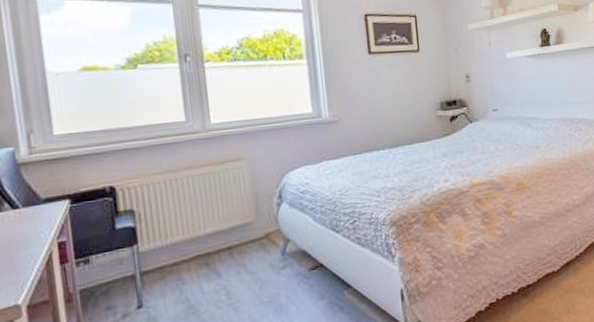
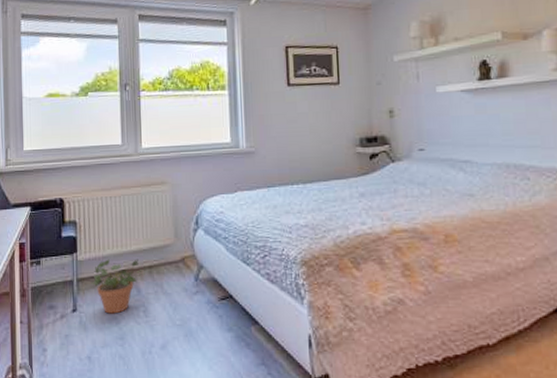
potted plant: none [158,241,225,304] -> present [90,259,145,314]

